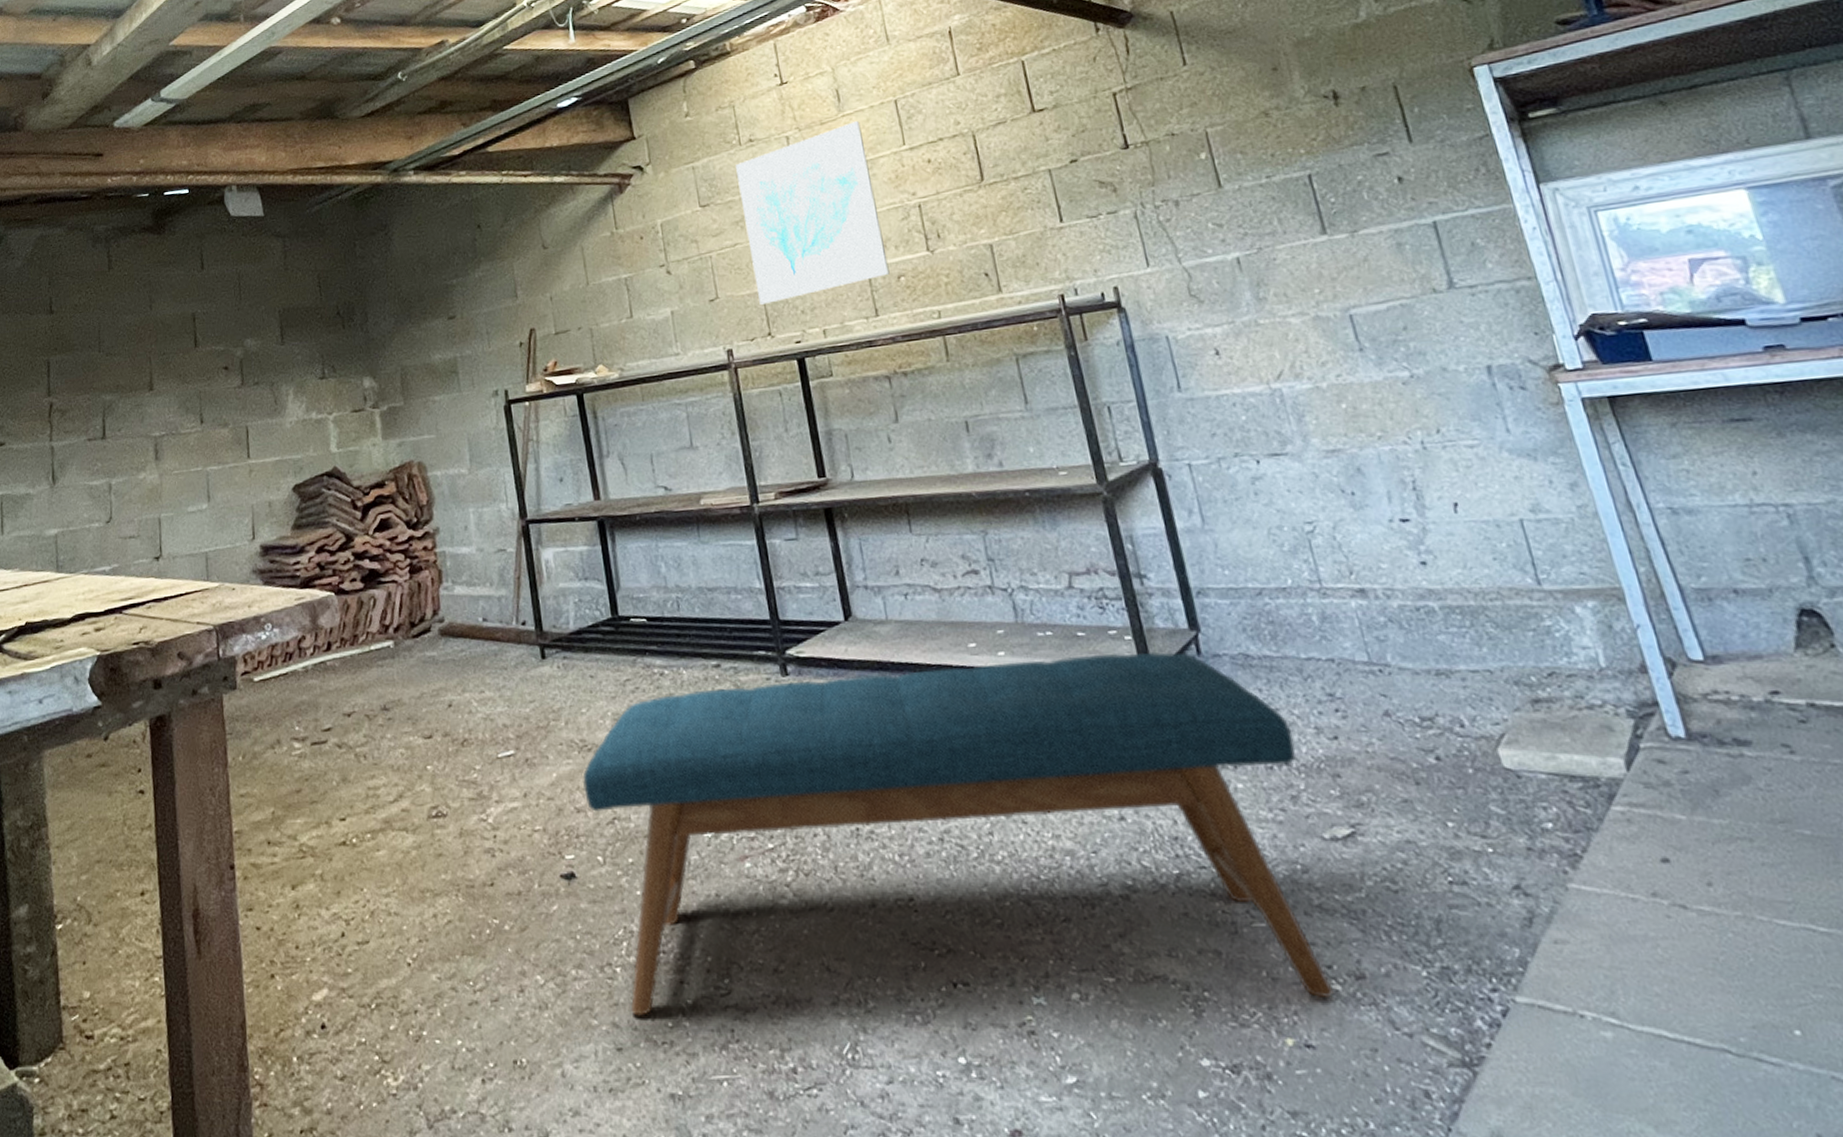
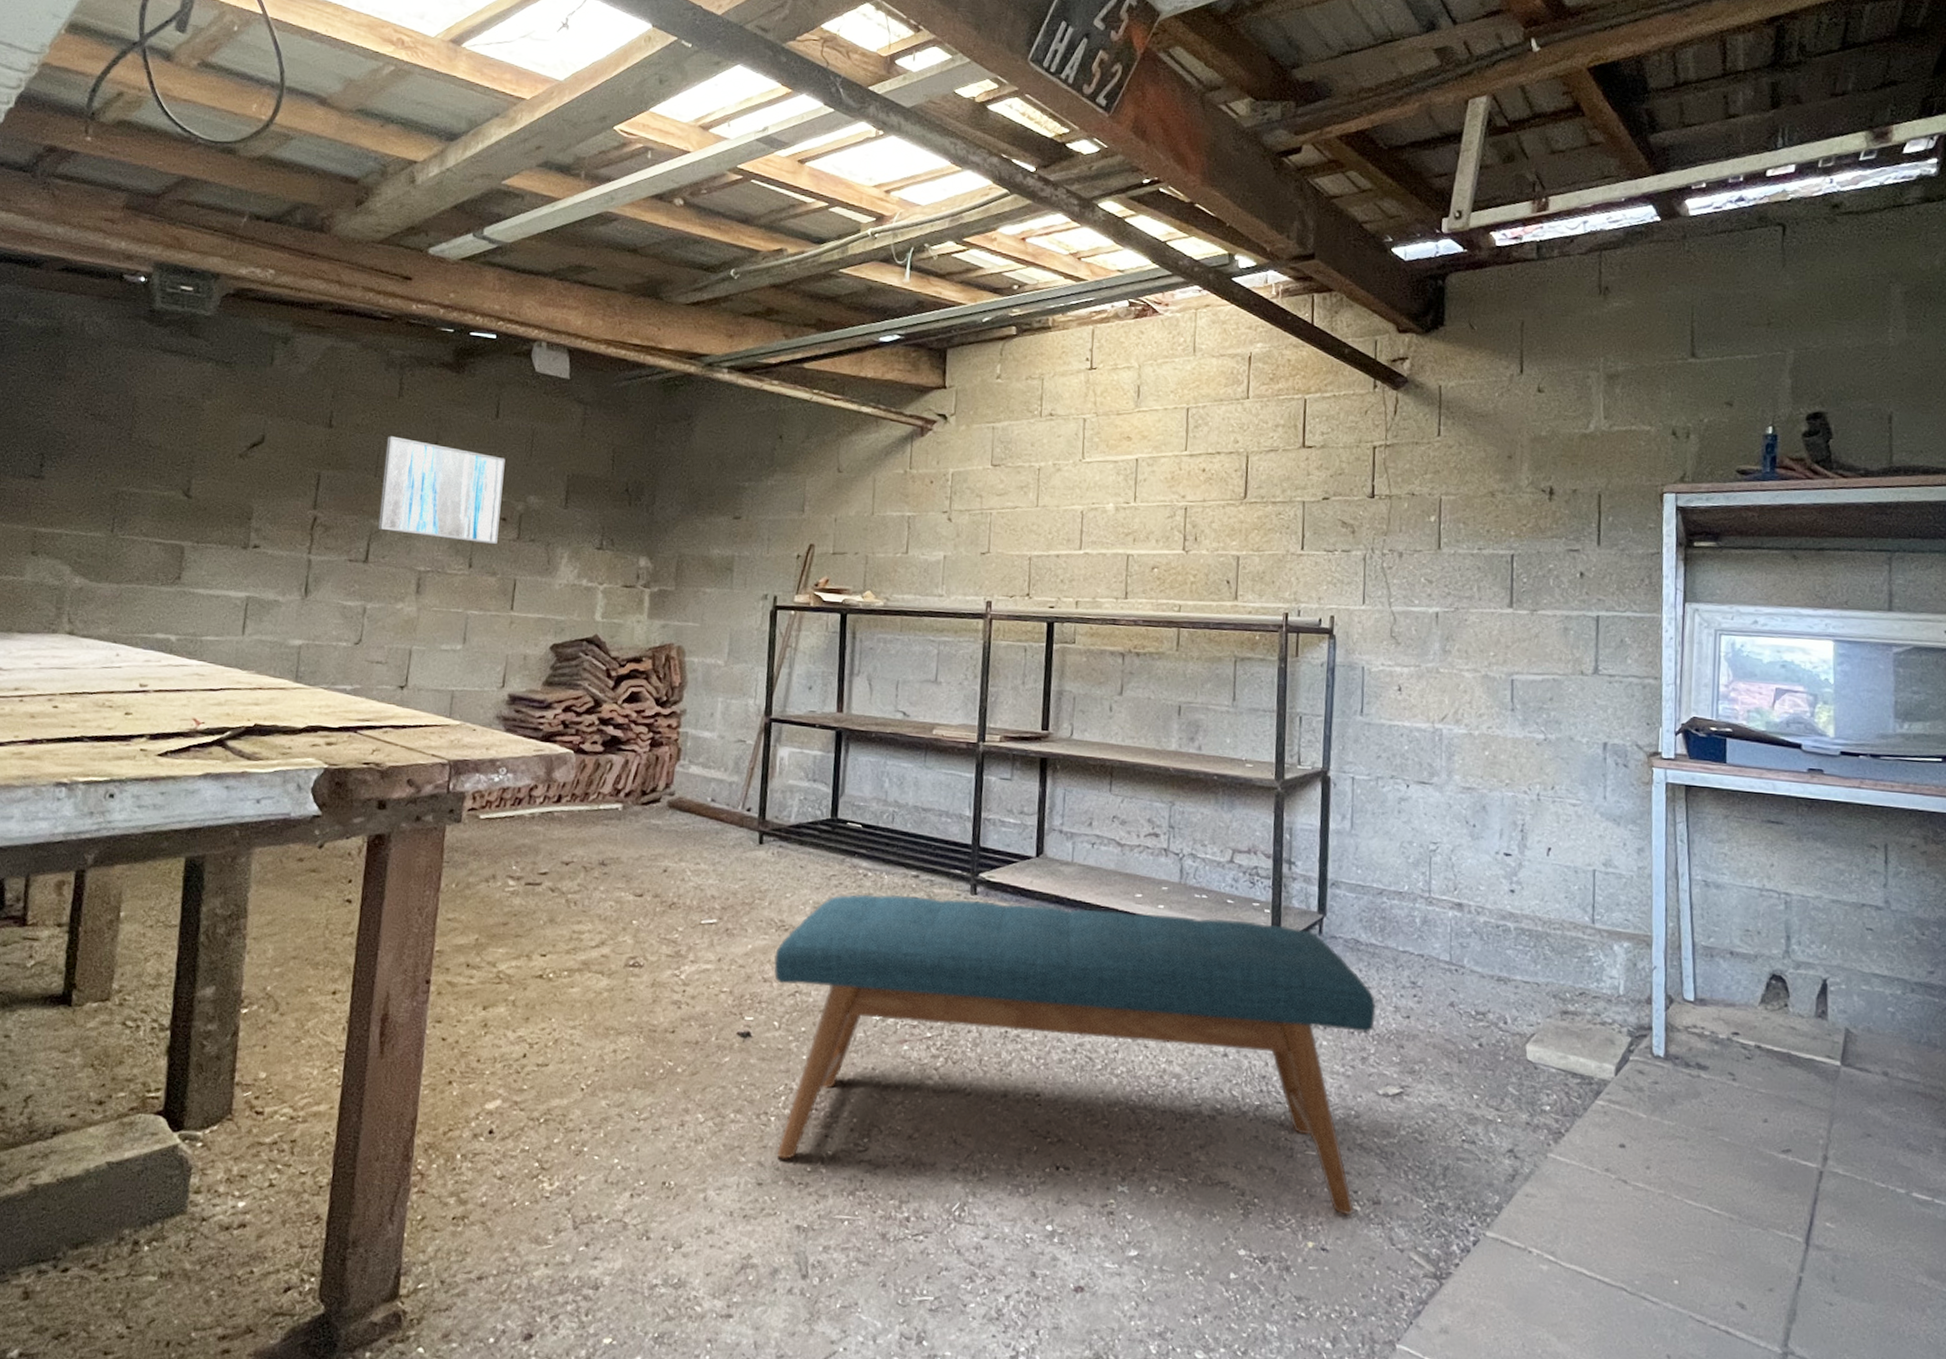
wall art: none [104,307,224,404] -> present [378,436,506,545]
wall art: present [736,121,890,305] -> none [1025,419,1152,568]

